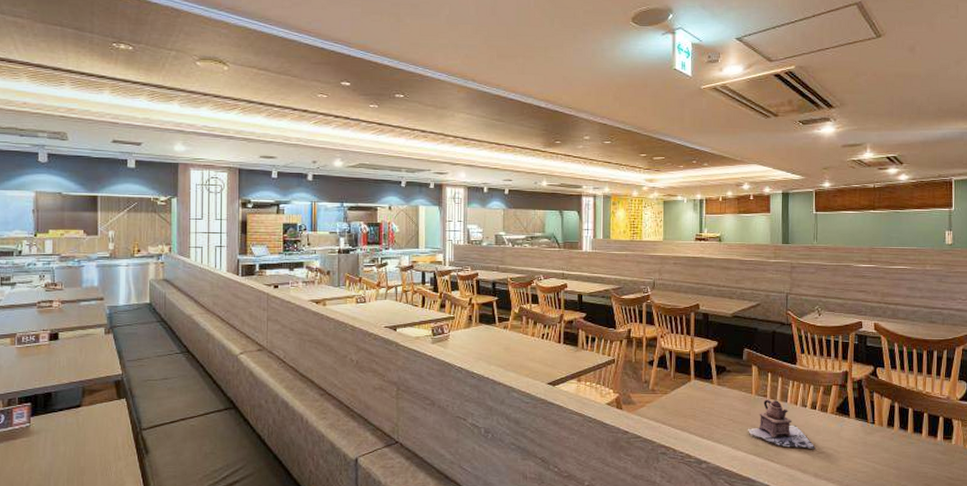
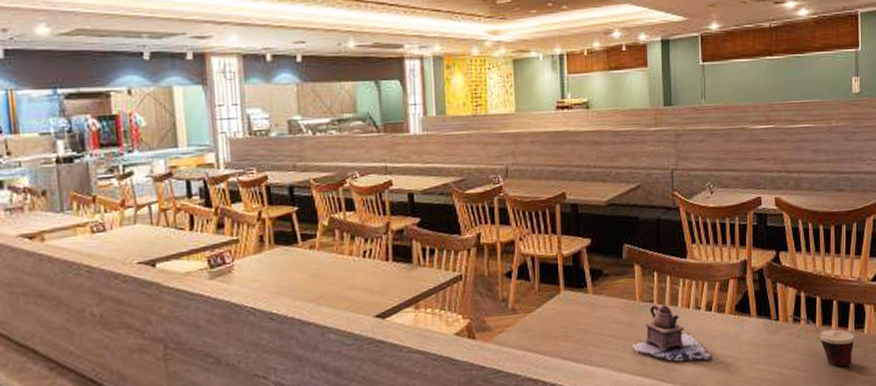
cup: none [884,420,943,470] -> present [789,314,855,367]

